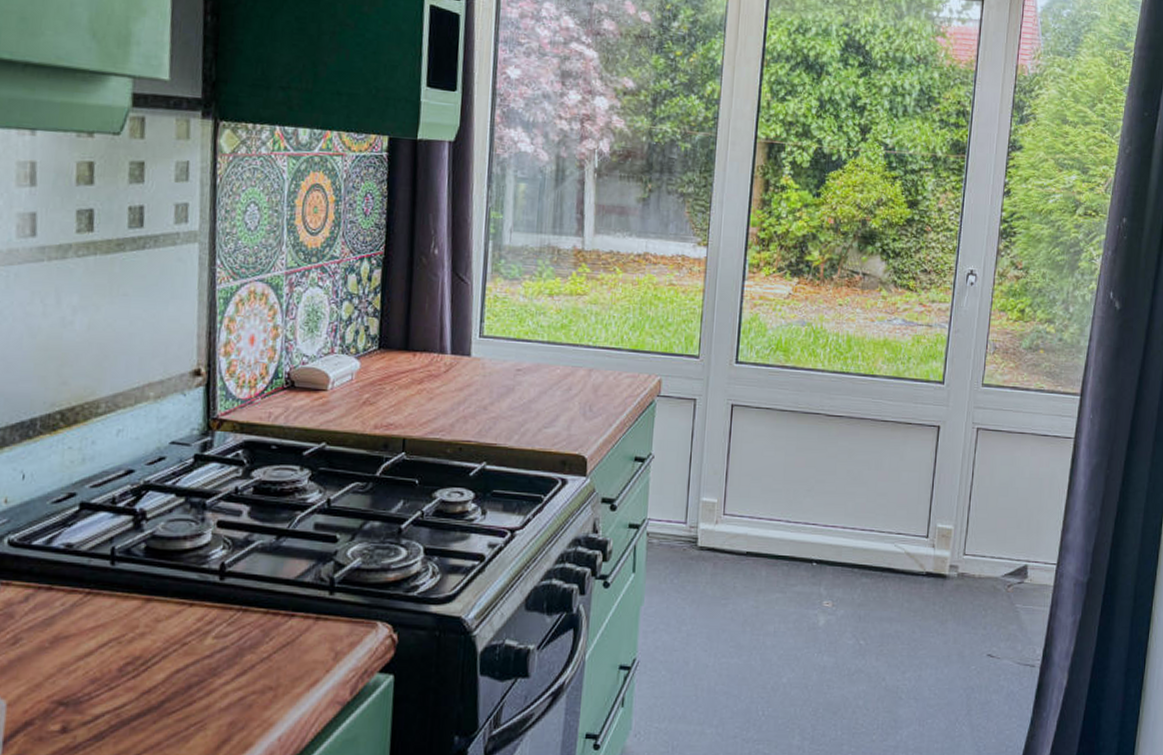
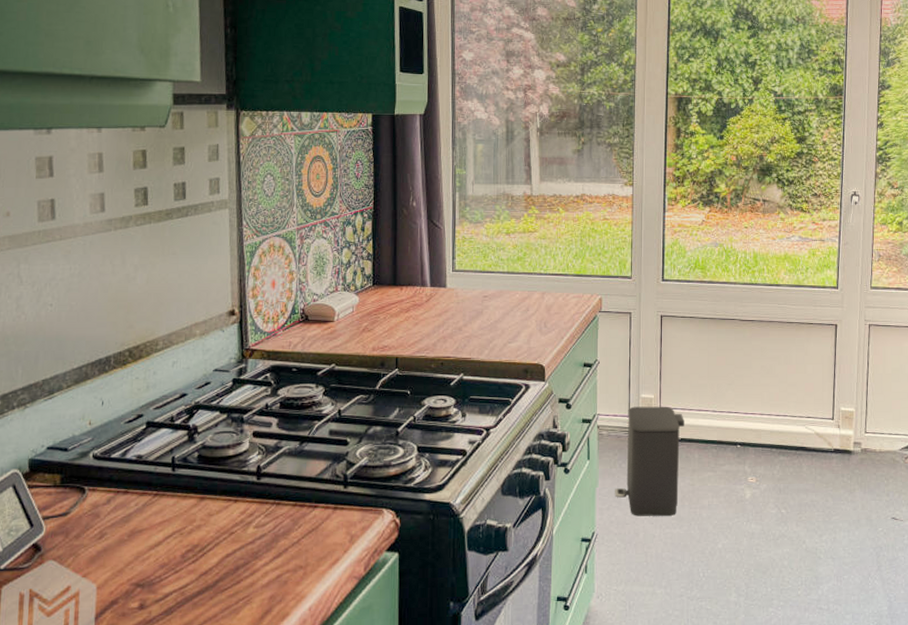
pedal bin: none [663,511,752,643] -> present [615,406,684,516]

